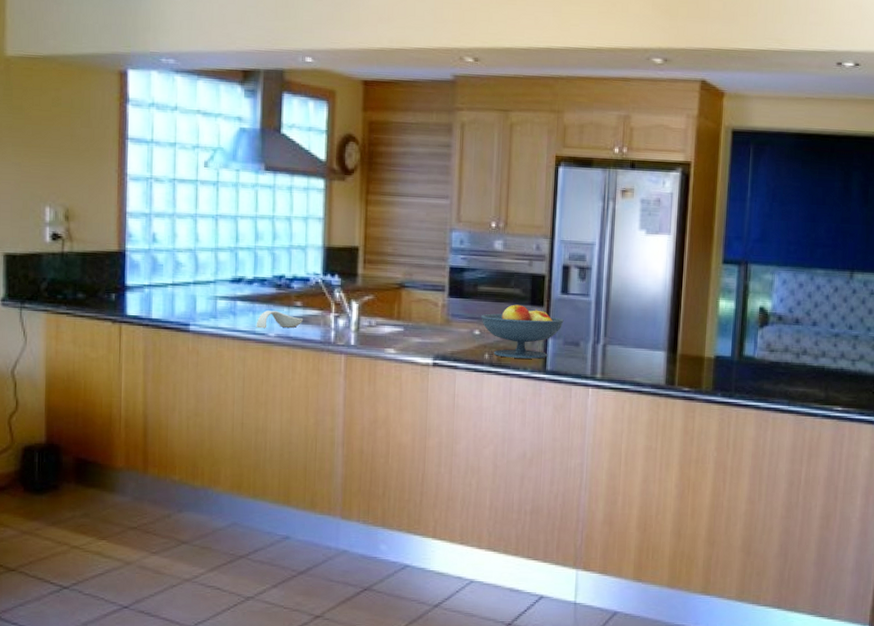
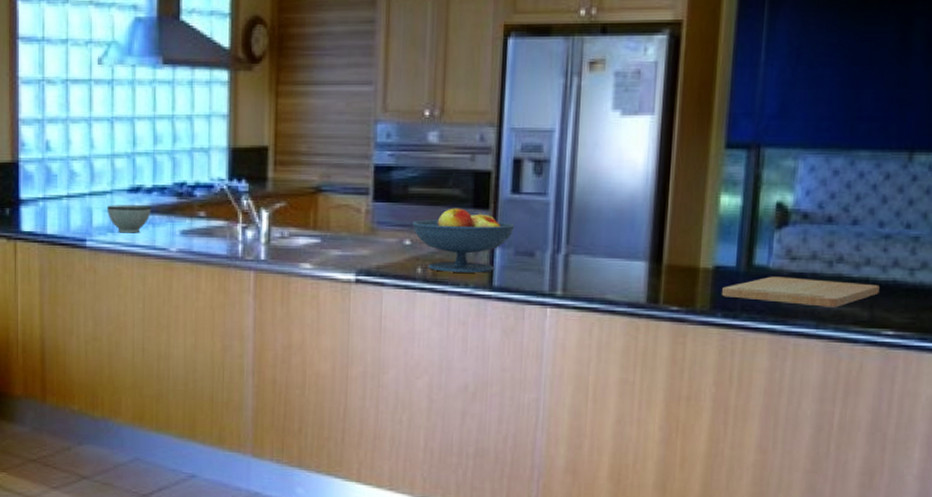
bowl: none [210,293,252,320] -> present [106,205,151,233]
spoon rest: present [256,310,304,329] -> none [156,222,208,243]
cutting board: none [721,364,832,389] -> present [722,276,880,308]

